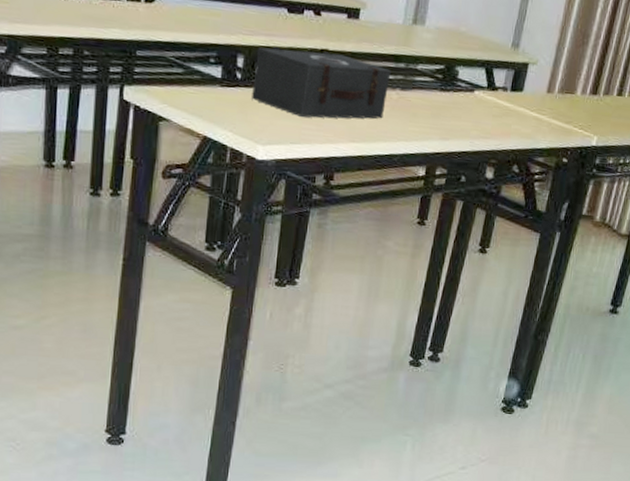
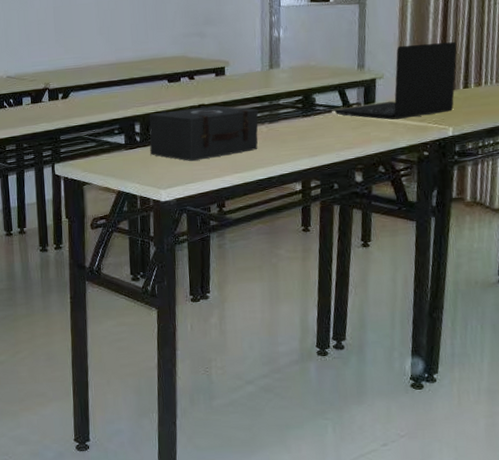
laptop: none [477,31,620,118] -> present [334,42,457,120]

